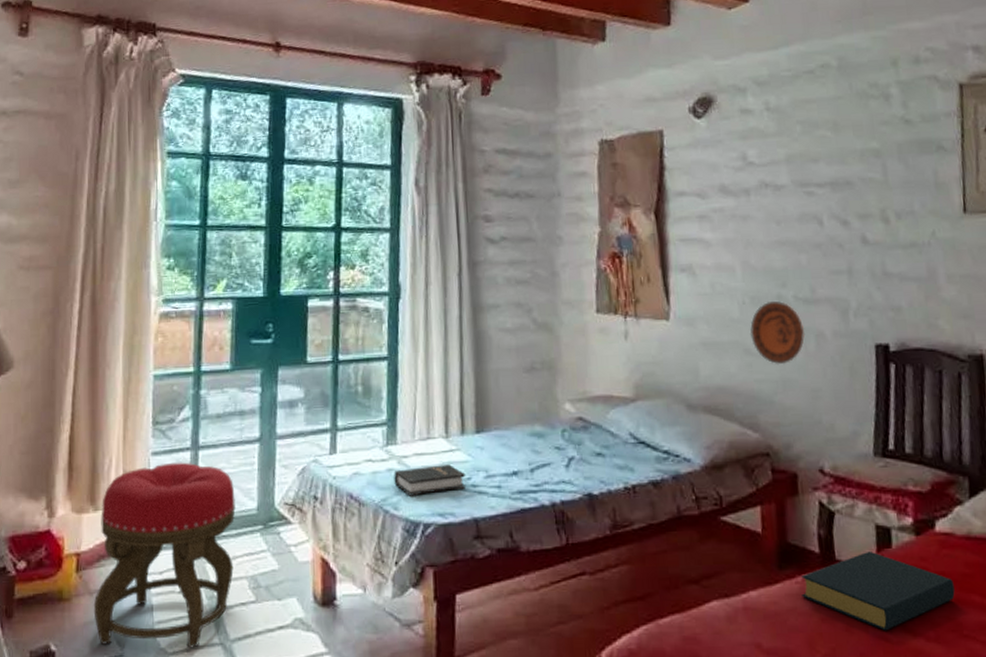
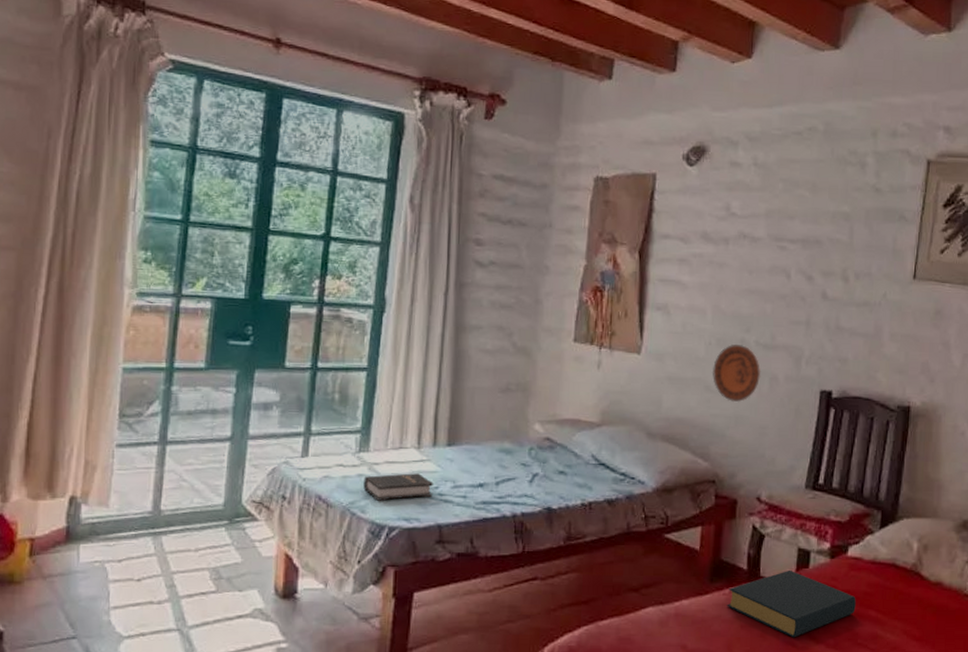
stool: present [93,462,236,648] -> none [46,455,202,633]

